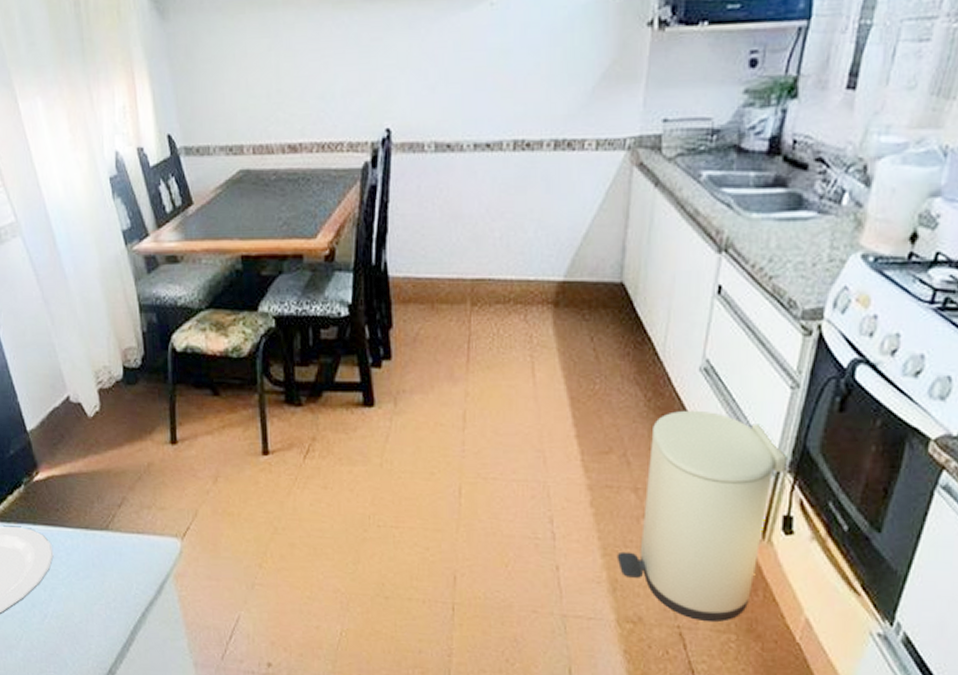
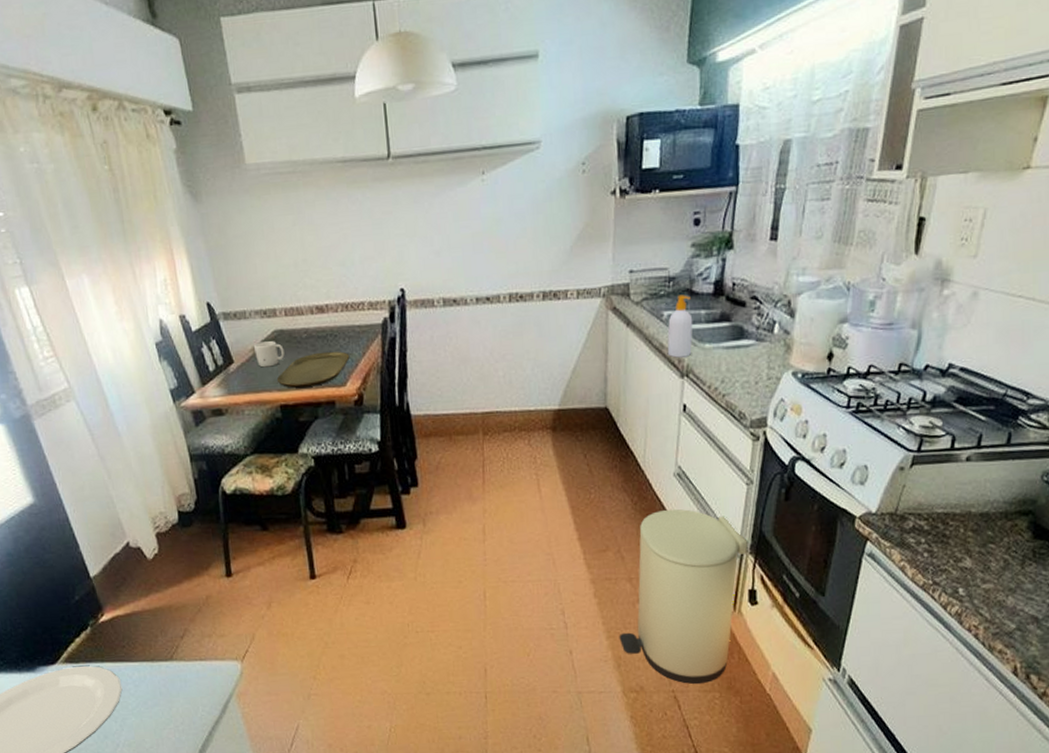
mug: none [215,182,250,212] -> present [253,341,285,368]
placemat: none [239,197,323,237] -> present [276,351,350,388]
soap bottle: none [703,151,739,228] -> present [667,294,693,358]

